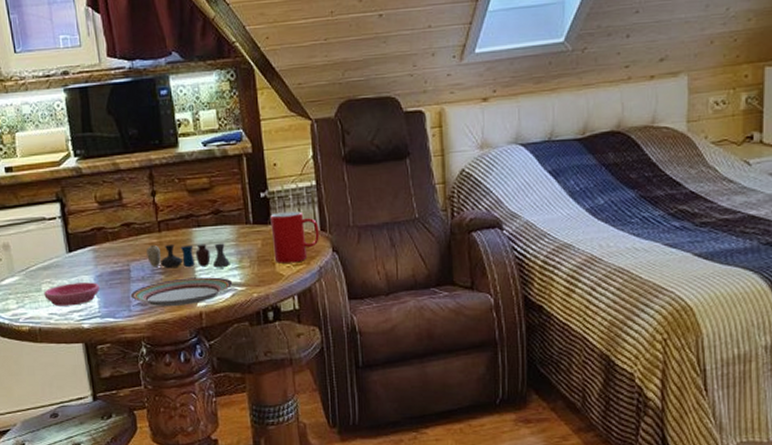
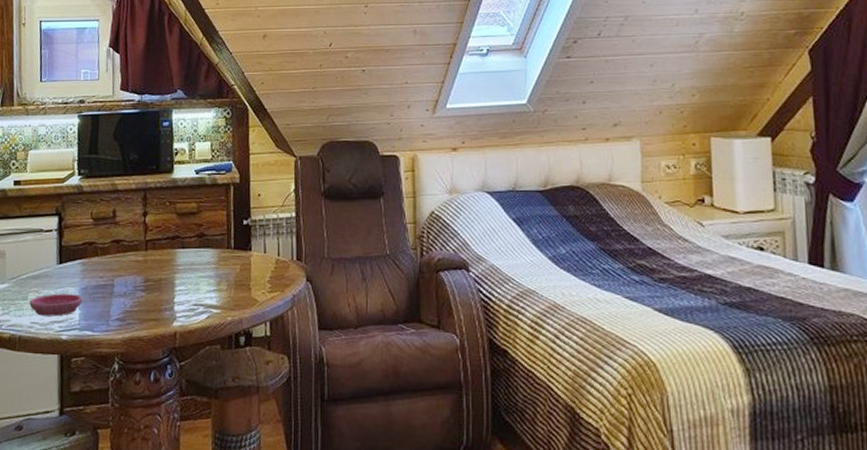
plate: present [130,277,233,306] -> none [110,296,209,324]
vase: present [146,243,230,269] -> none [131,263,209,290]
cup: present [270,211,319,264] -> none [250,240,295,290]

